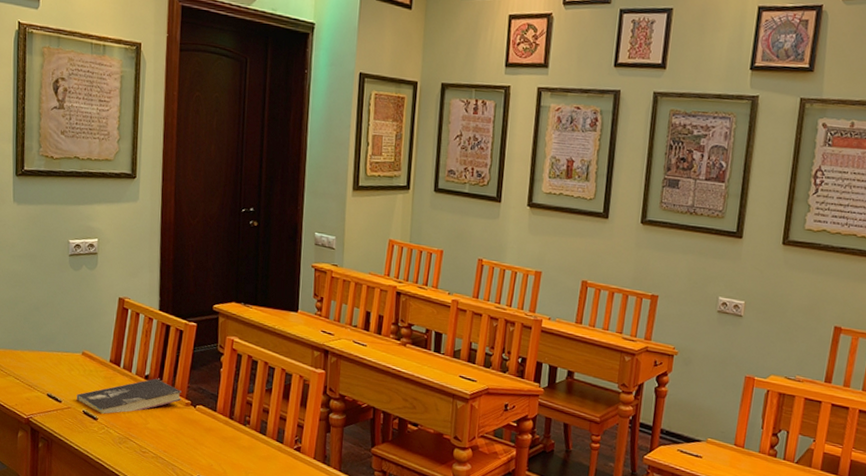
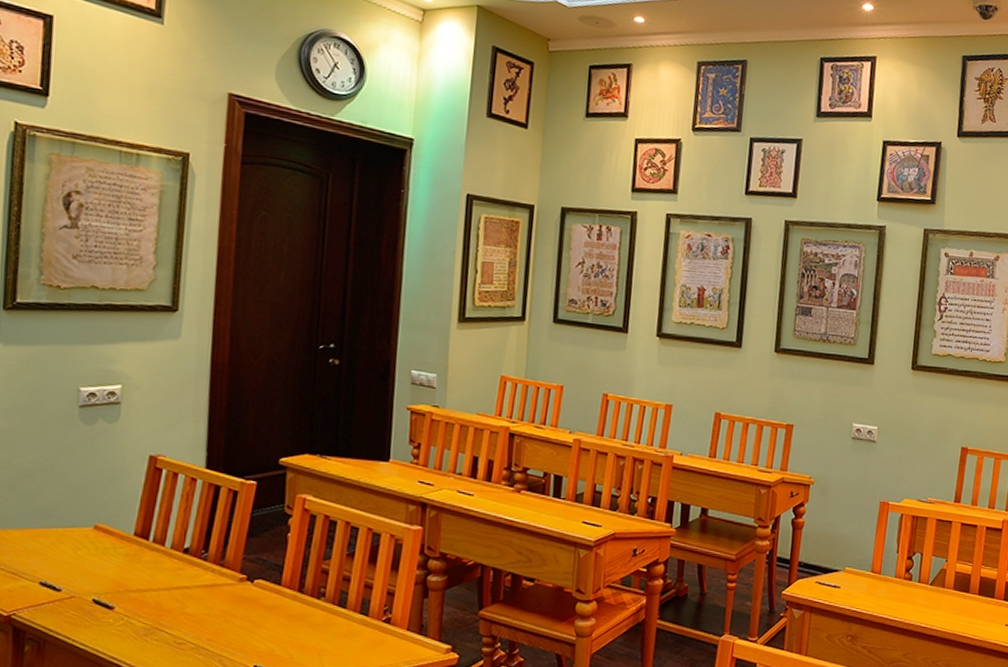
book: present [76,378,182,414] -> none [83,551,234,601]

